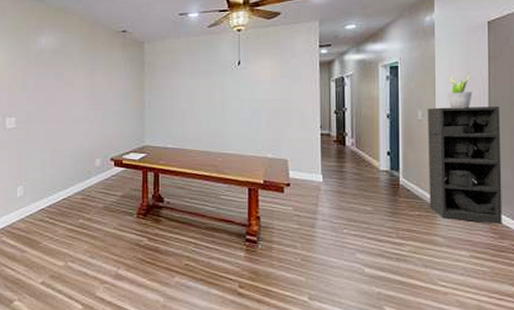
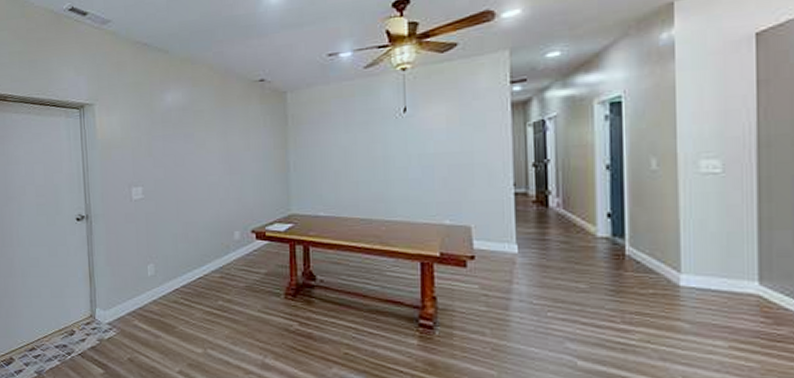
shelving unit: present [428,107,502,224] -> none [666,148,778,305]
potted plant: present [447,71,473,108] -> none [694,102,733,153]

